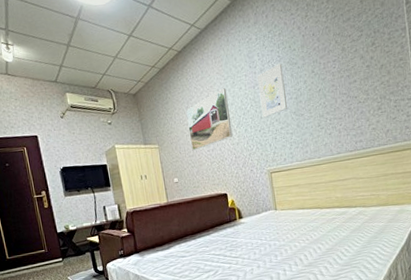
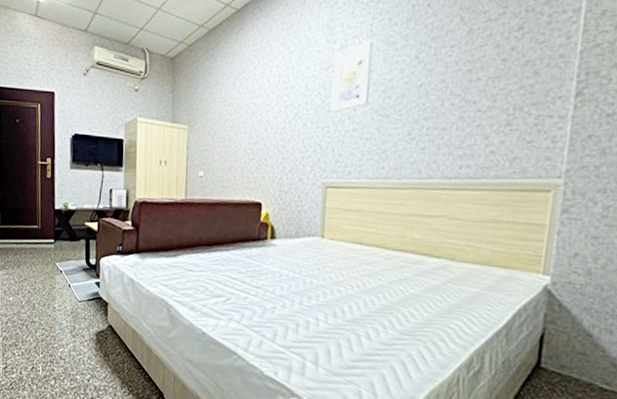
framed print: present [186,88,233,151] -> none [229,65,289,140]

